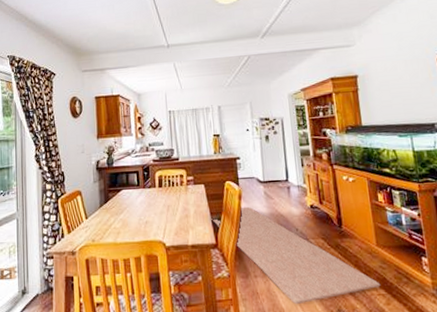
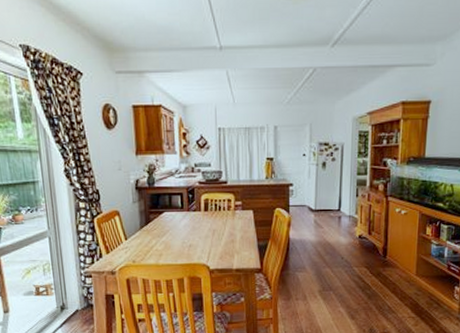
rug: present [210,206,381,305] -> none [257,234,413,324]

